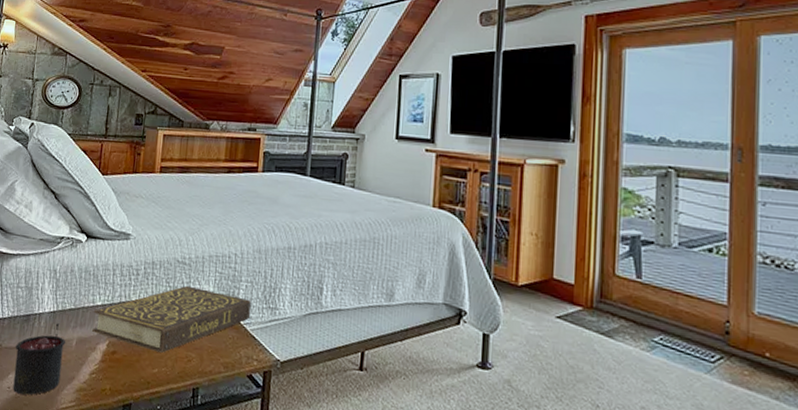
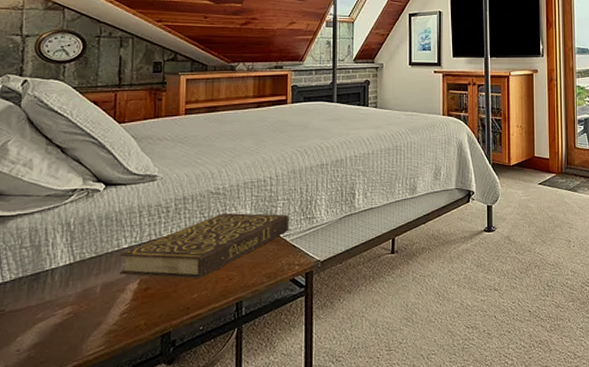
candle: present [12,323,66,395] -> none [23,274,89,354]

